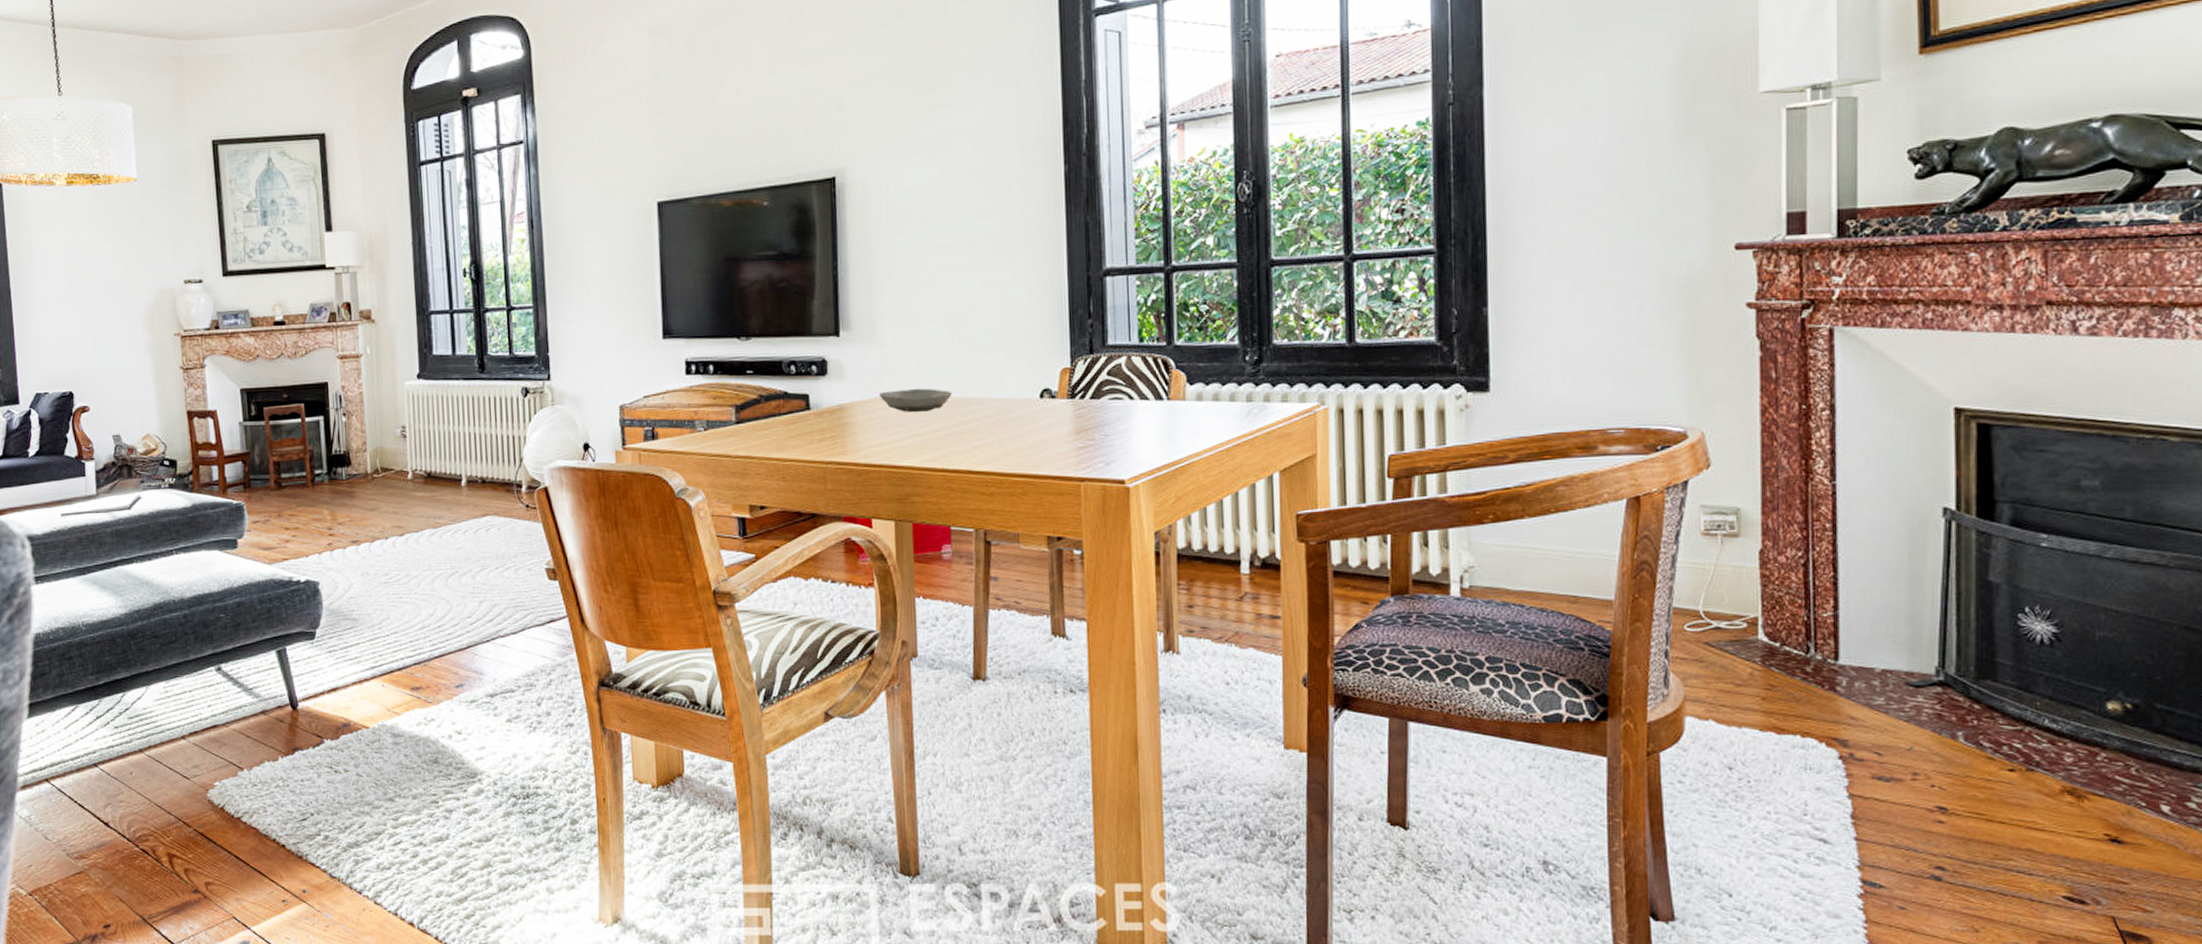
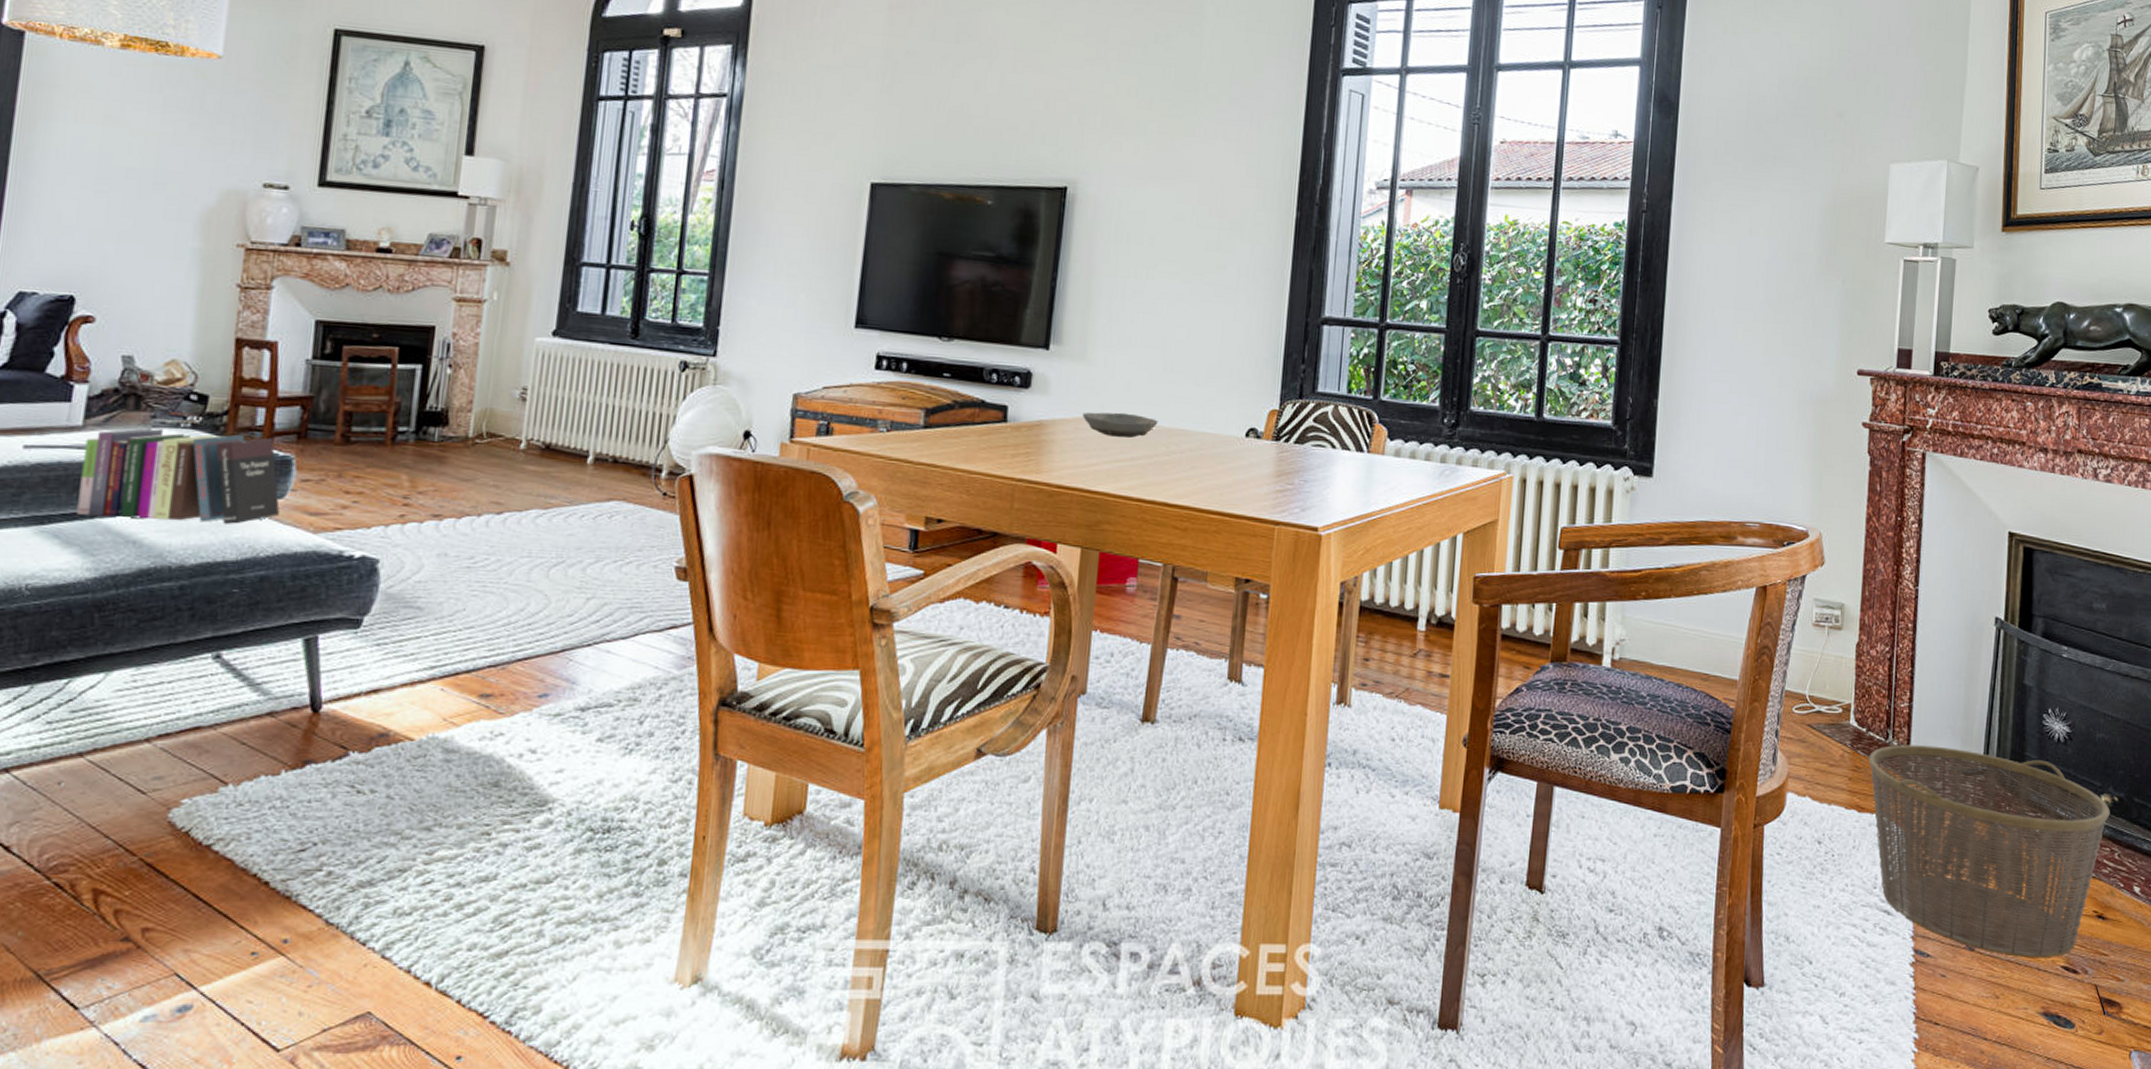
books: none [100,489,241,565] -> present [76,428,280,524]
basket: none [1785,657,2121,887] -> present [1868,744,2110,957]

